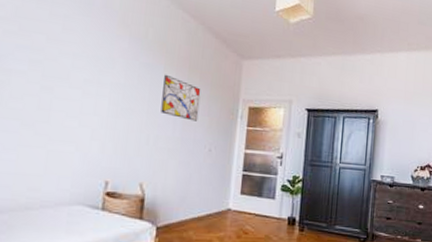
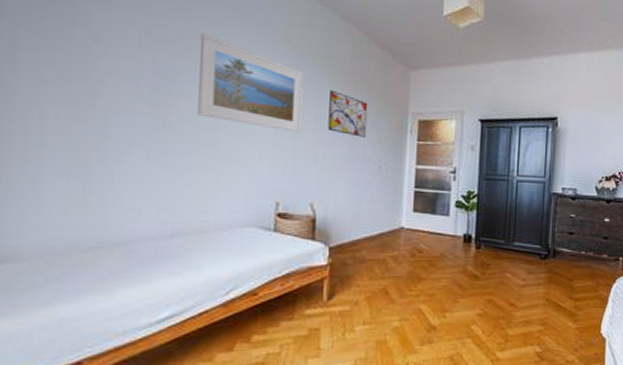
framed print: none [30,13,140,114] -> present [197,32,304,133]

